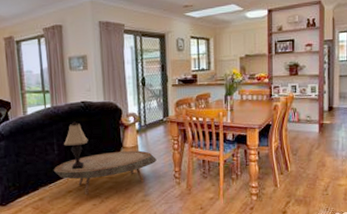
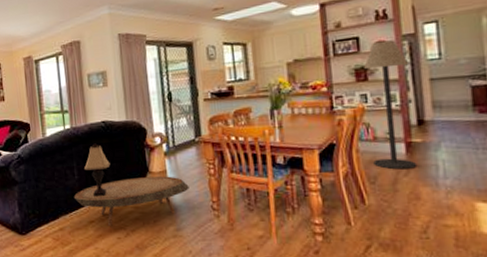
floor lamp: none [296,44,326,144] -> present [364,40,418,170]

